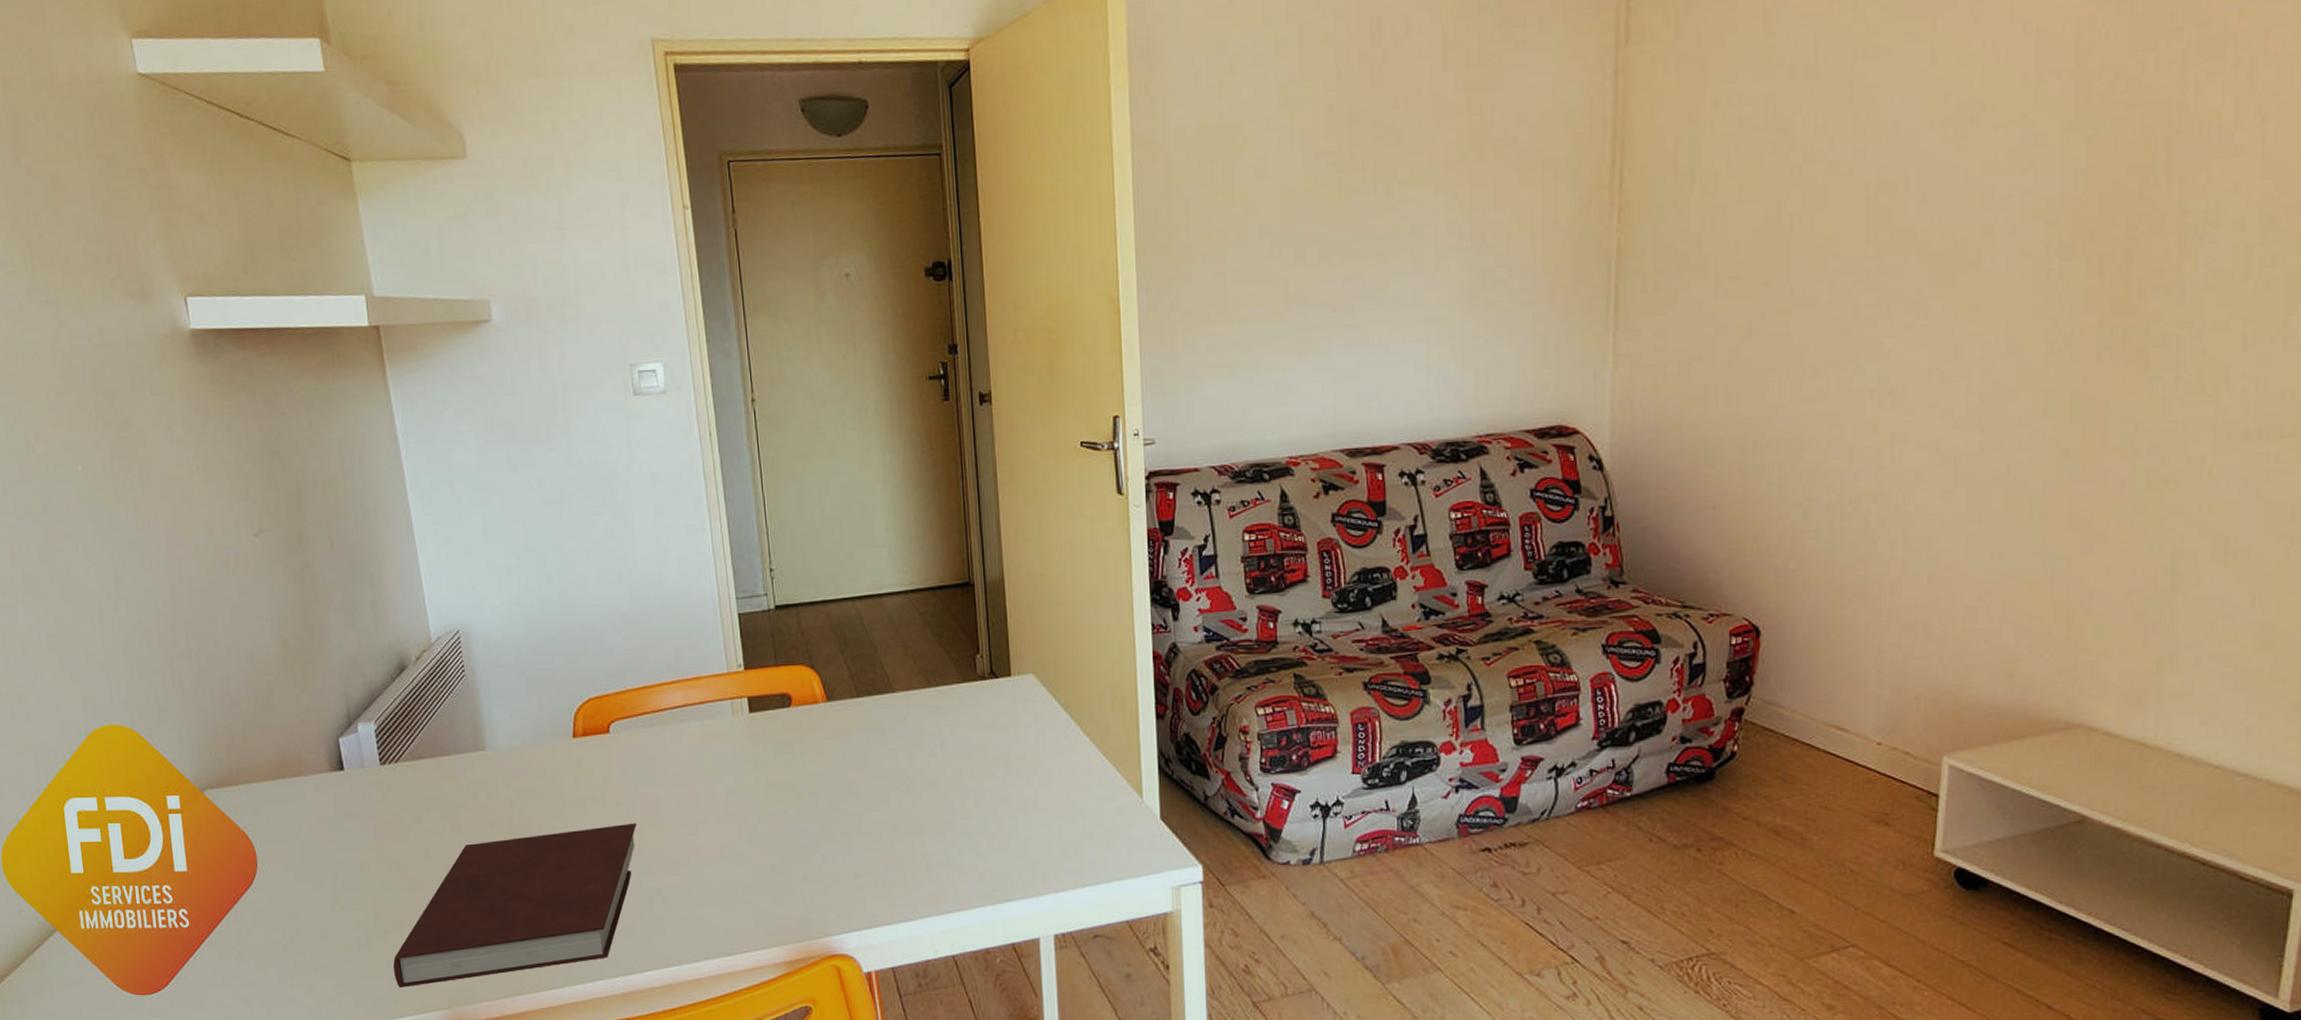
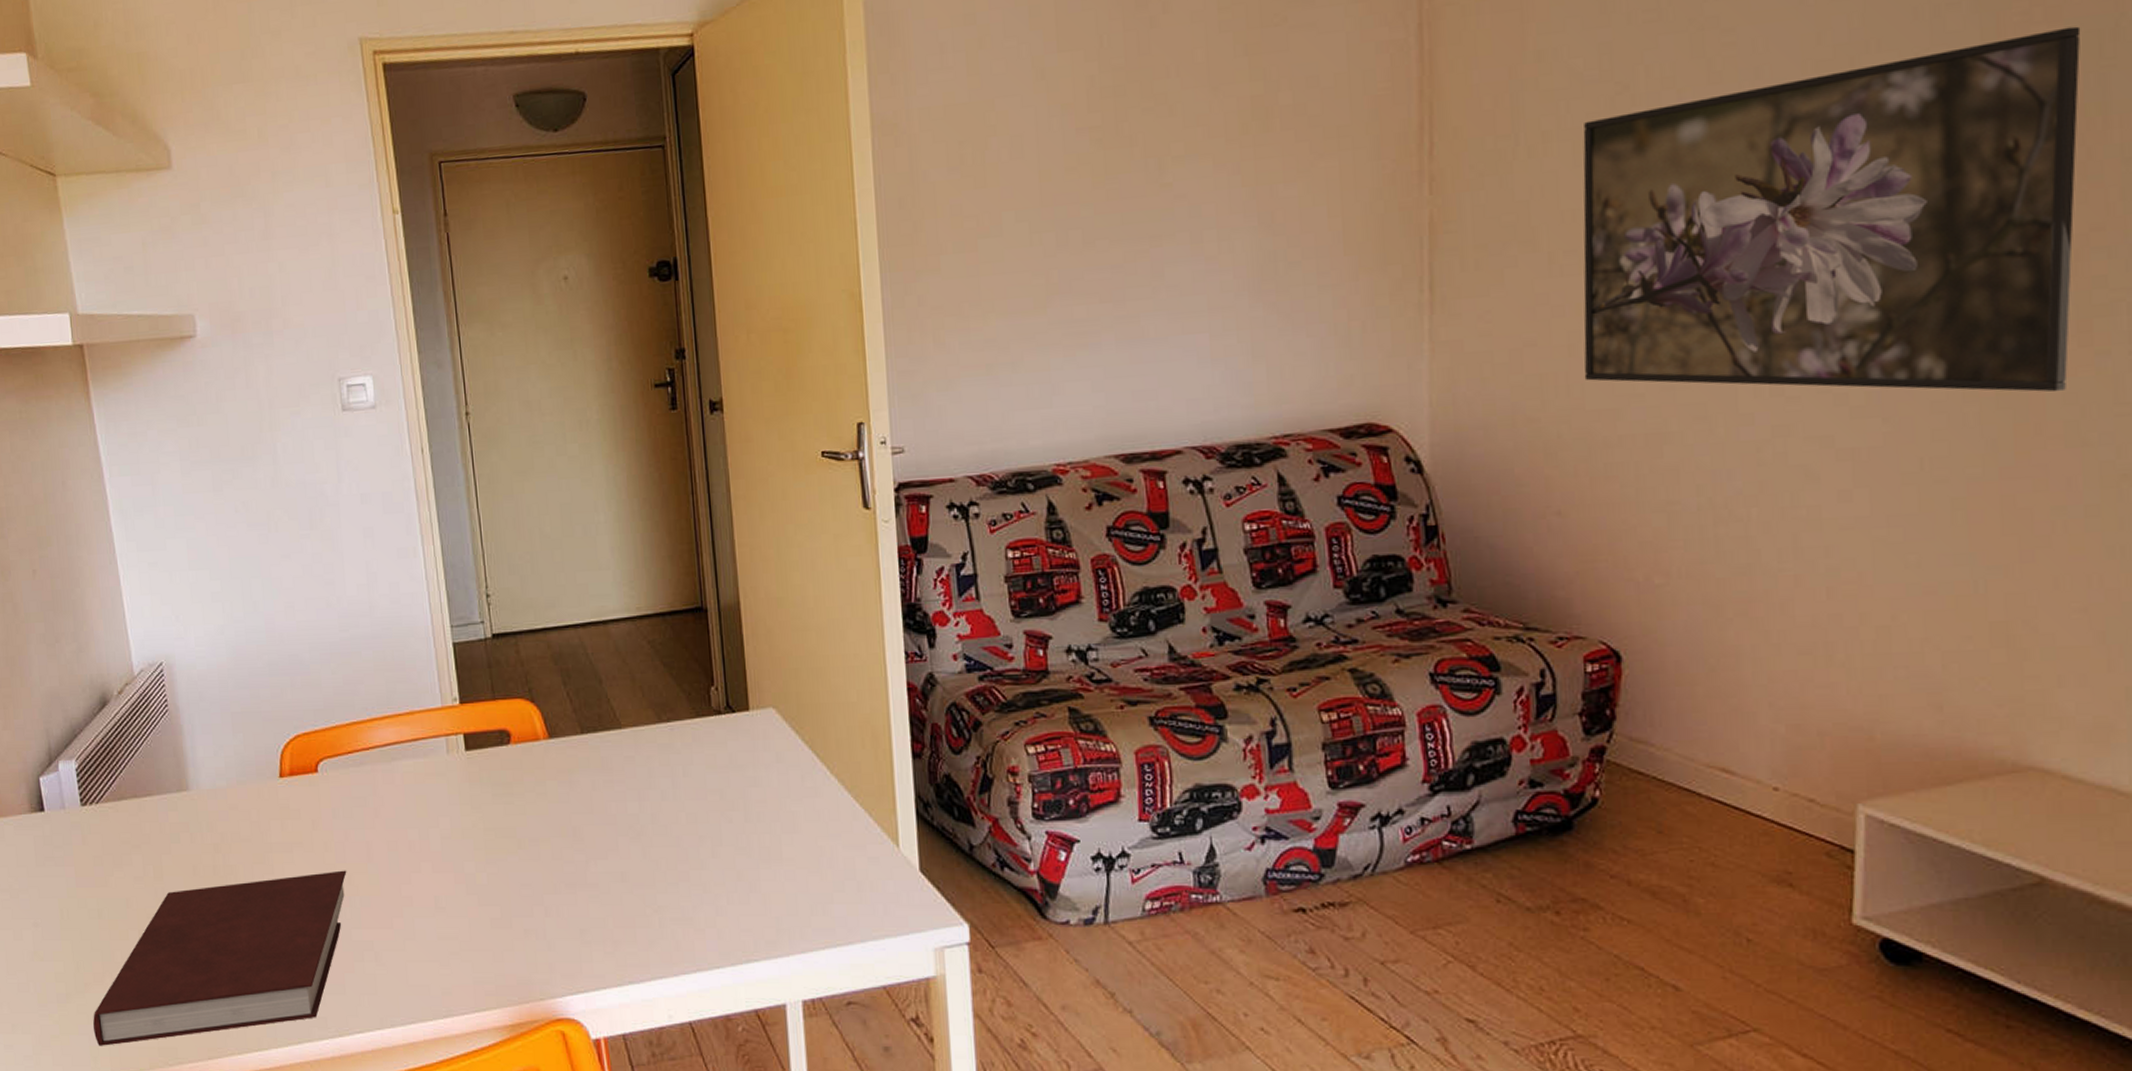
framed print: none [1740,96,2154,410] -> present [1583,26,2081,393]

